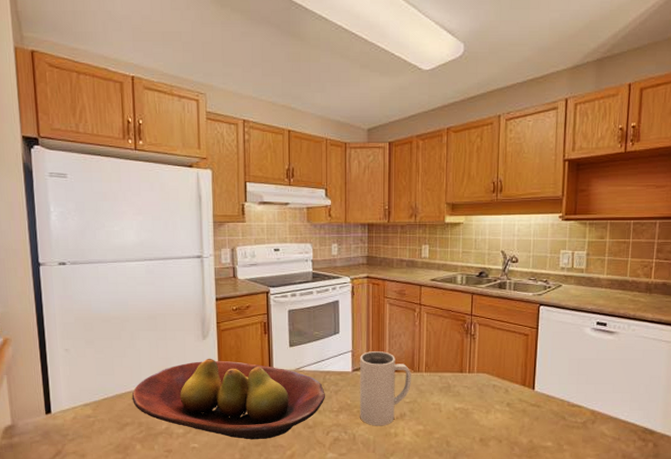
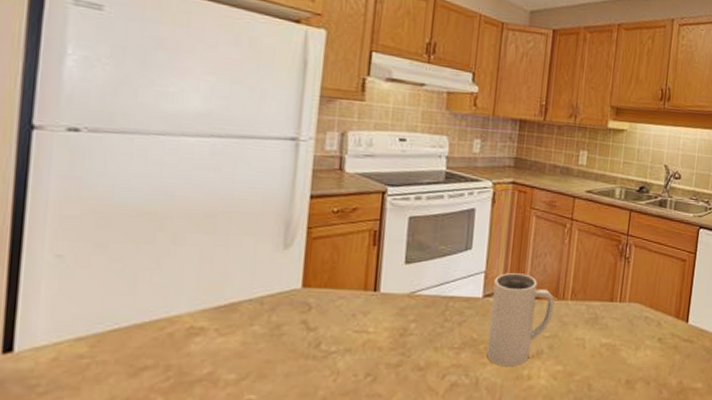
fruit bowl: present [131,358,325,440] -> none [159,275,446,388]

